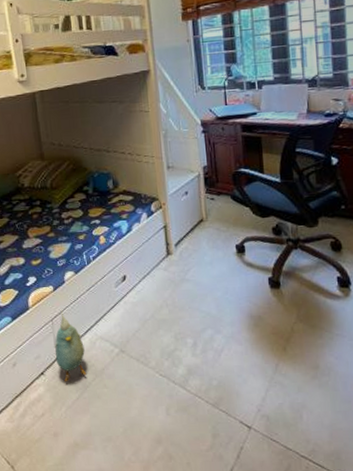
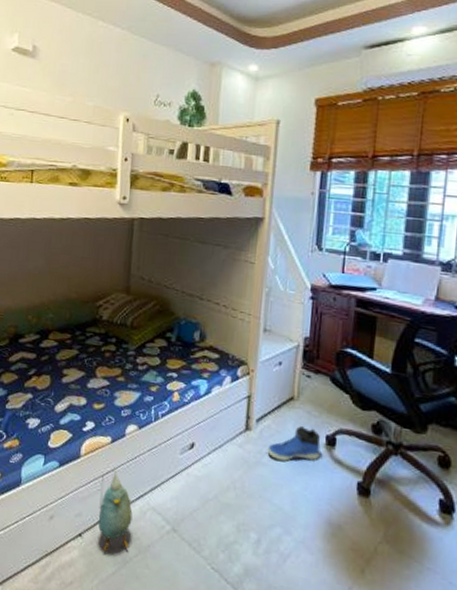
sneaker: none [188,241,233,274] -> present [267,426,321,461]

